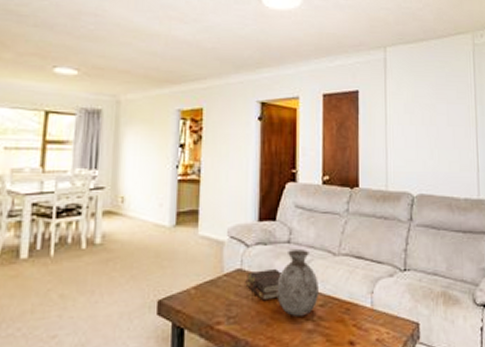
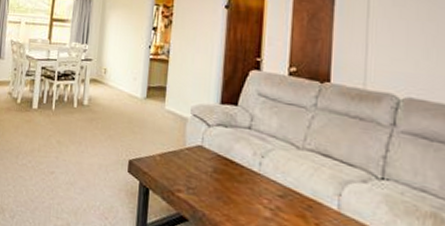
bible: present [245,268,282,301] -> none [205,150,241,180]
vase: present [277,250,318,316] -> none [235,136,279,203]

